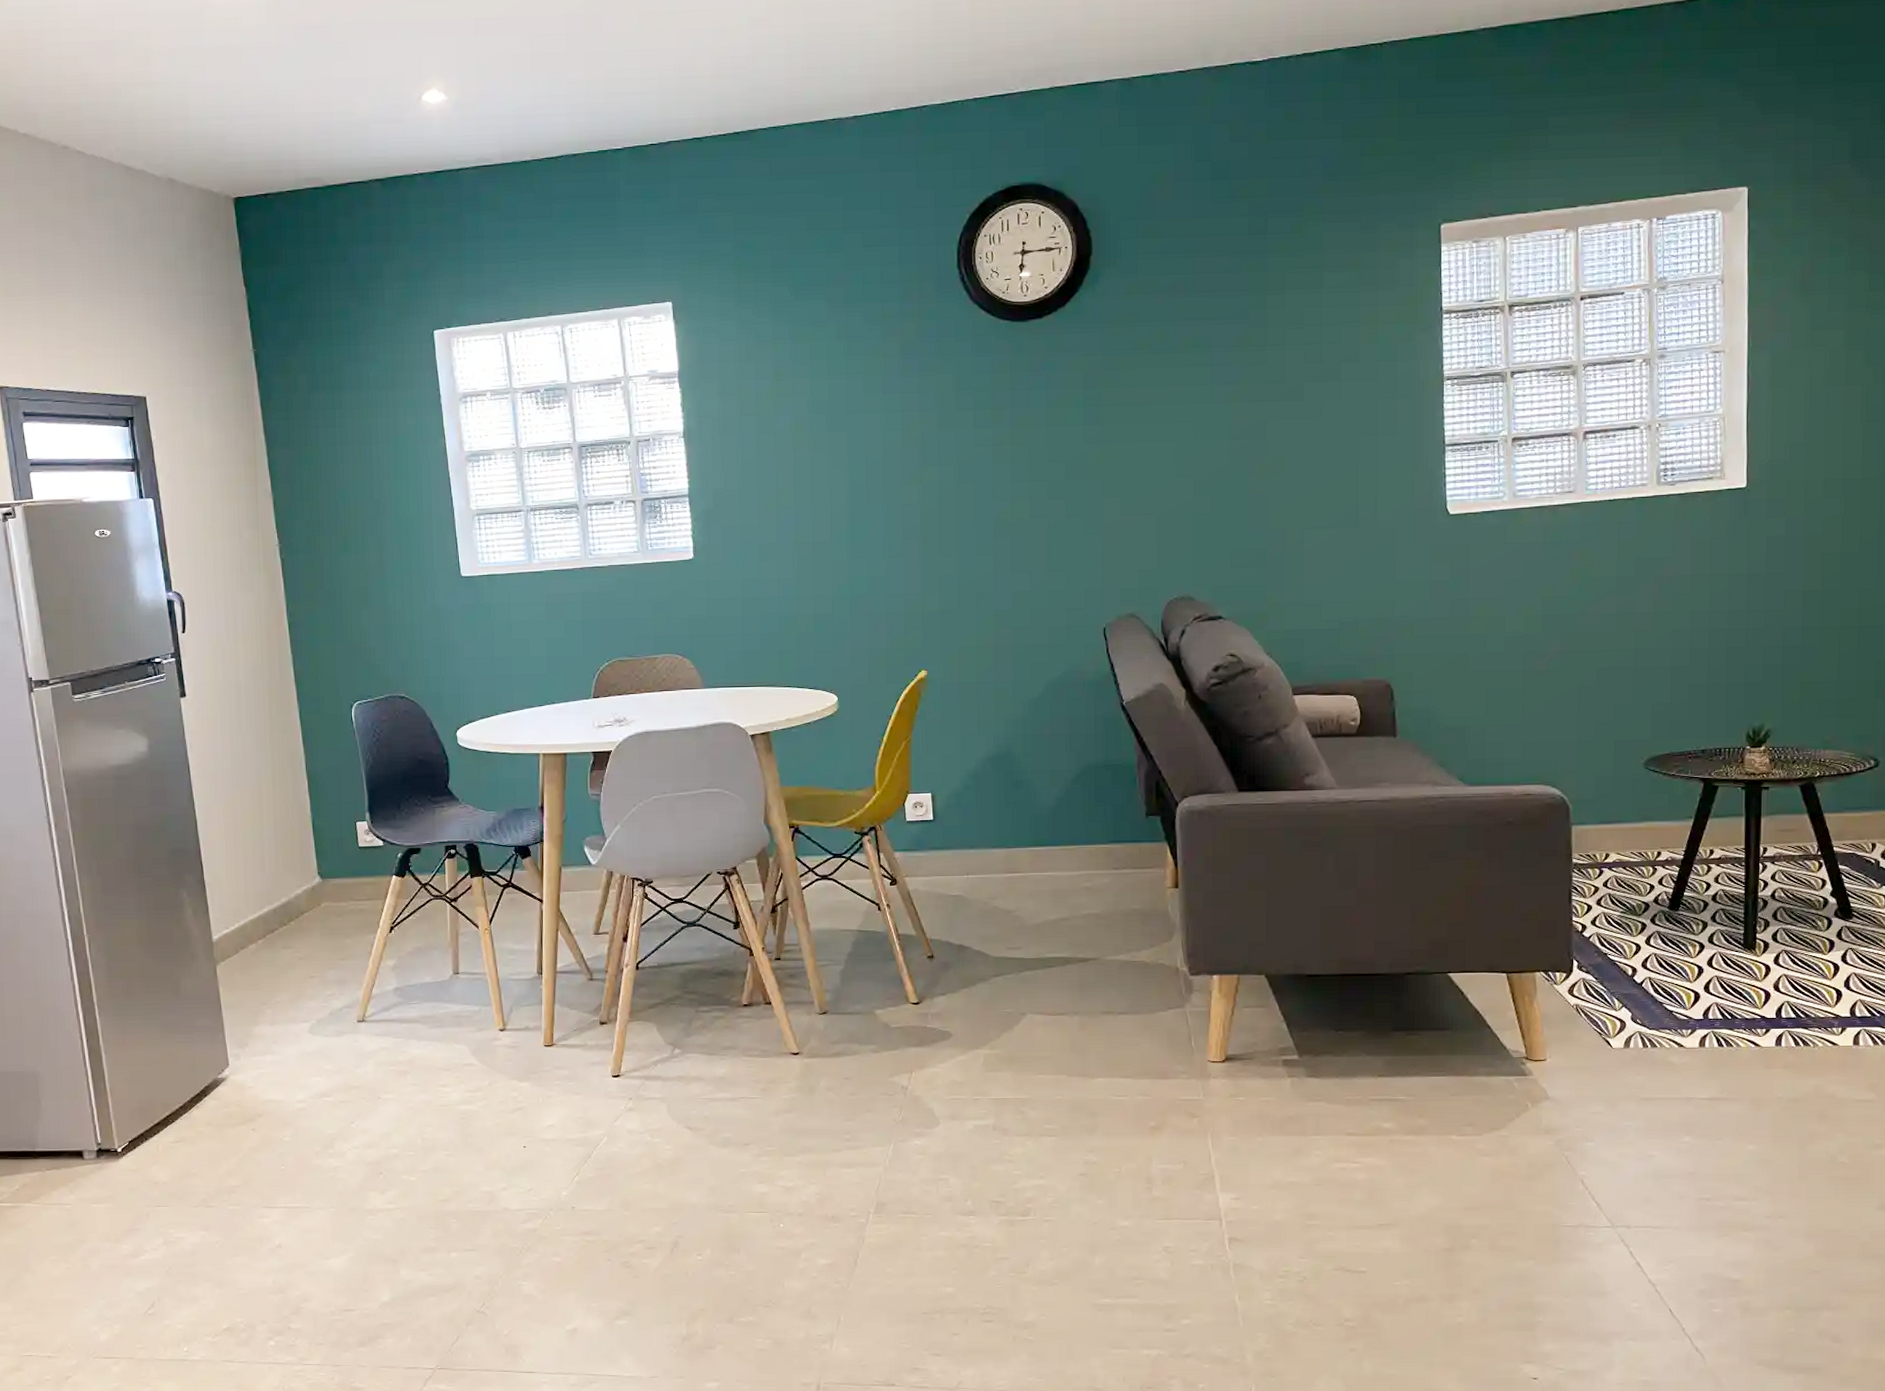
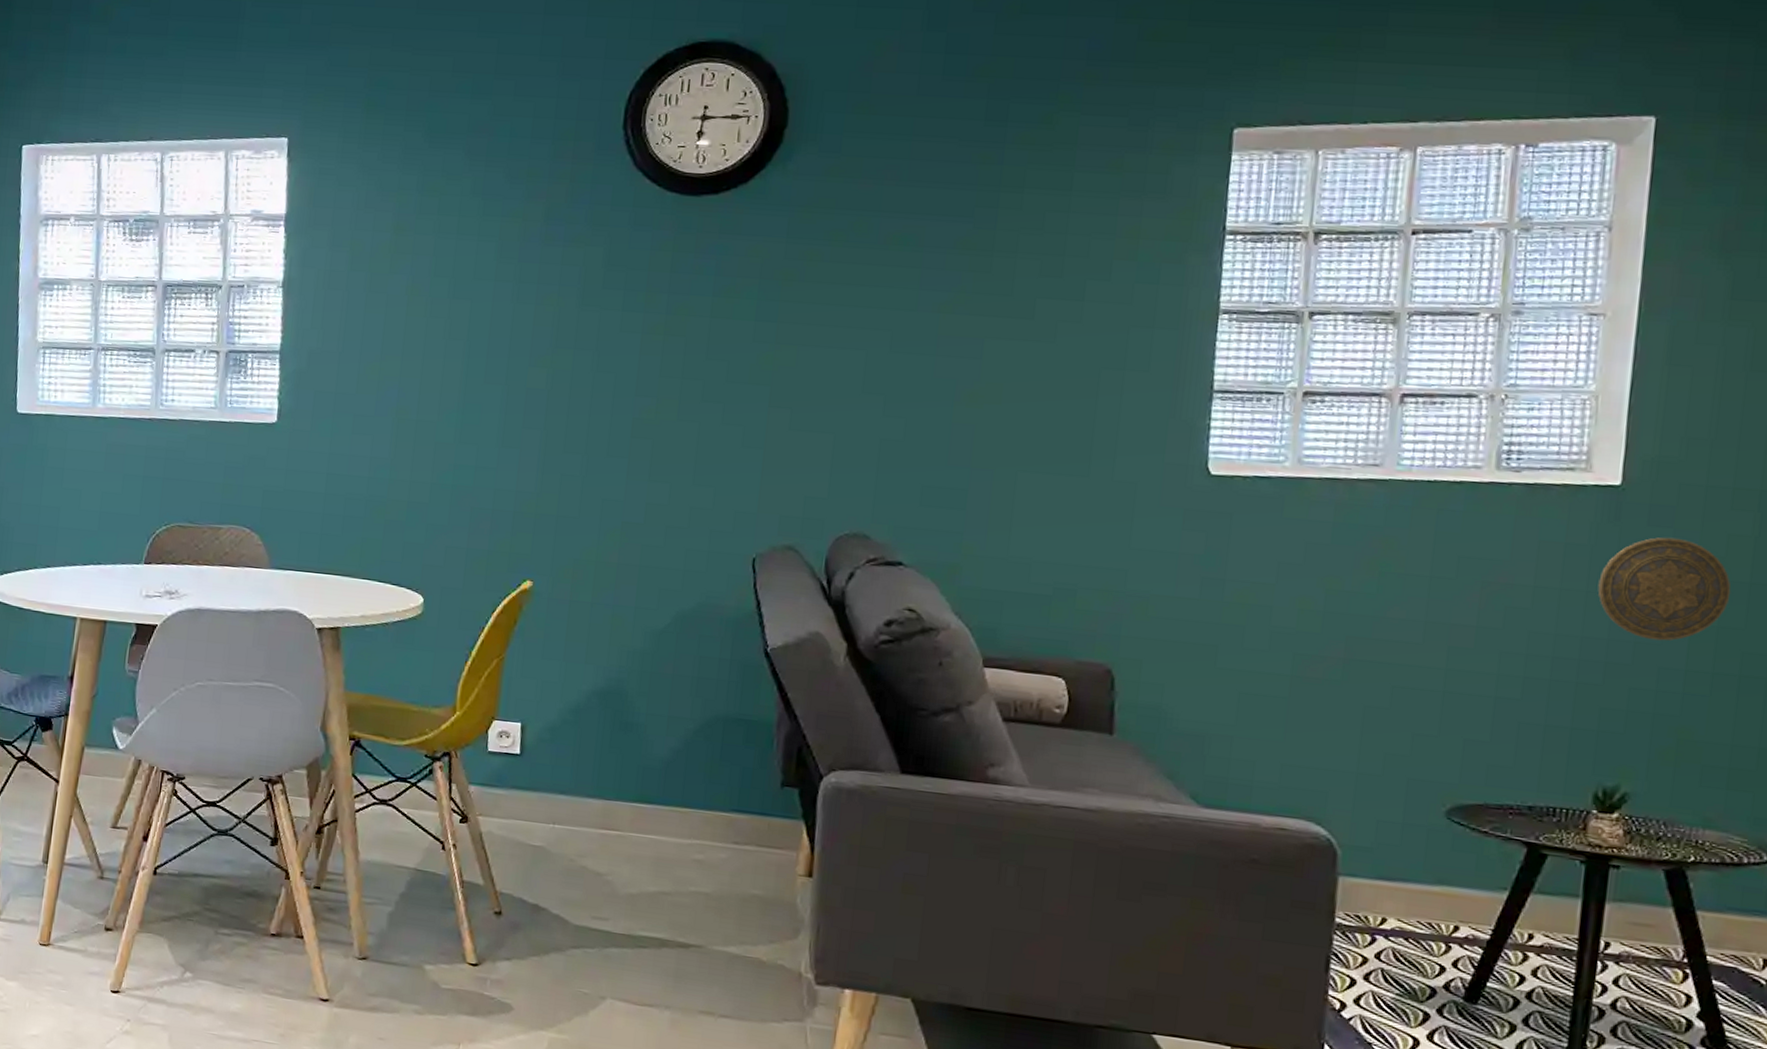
decorative plate: none [1736,524,1829,607] -> present [1597,537,1731,641]

